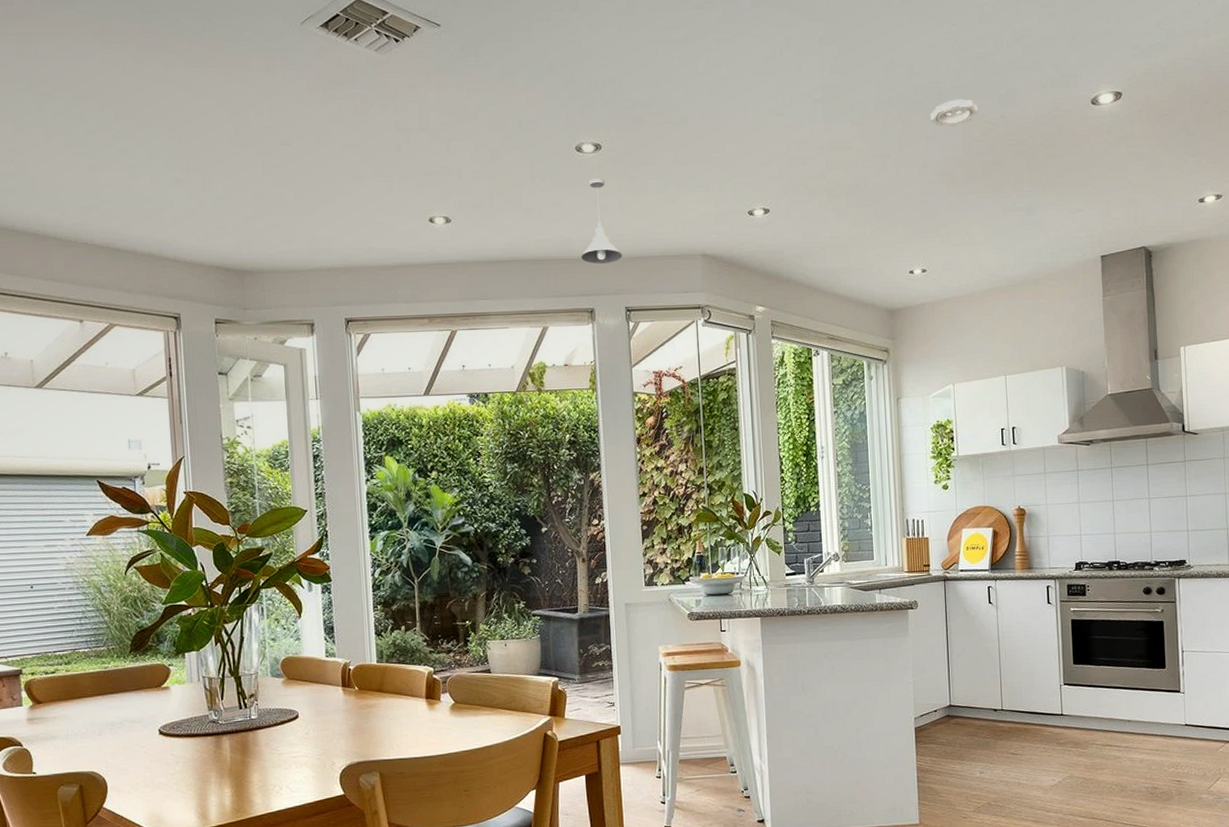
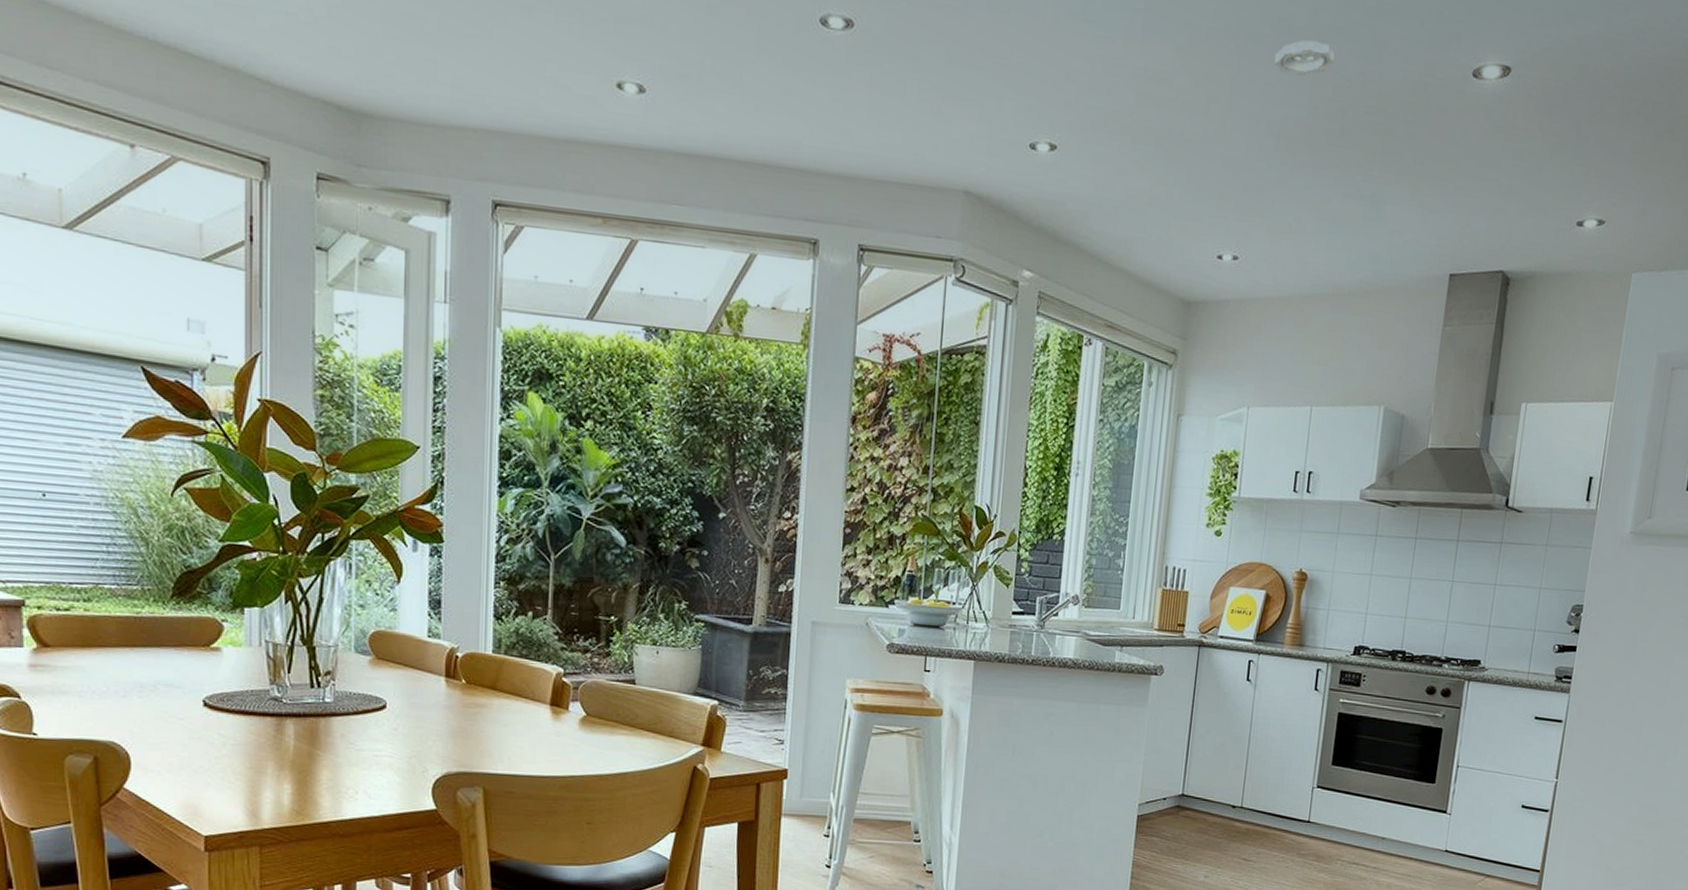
pendant light: present [580,177,622,264] -> none [809,65,863,183]

